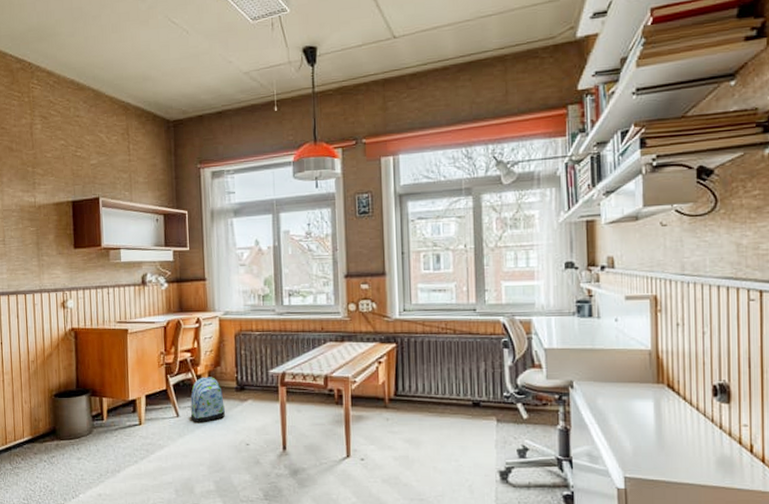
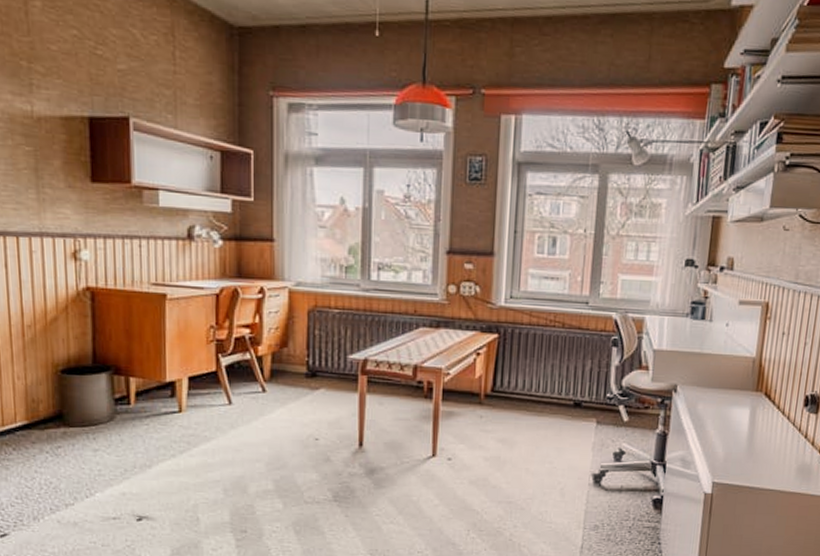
backpack: present [190,377,225,422] -> none [246,358,290,412]

